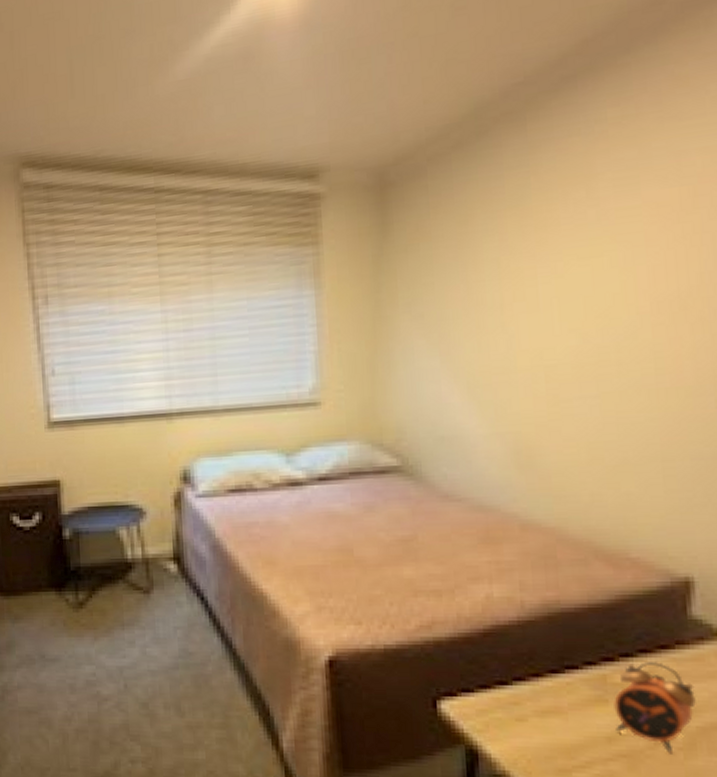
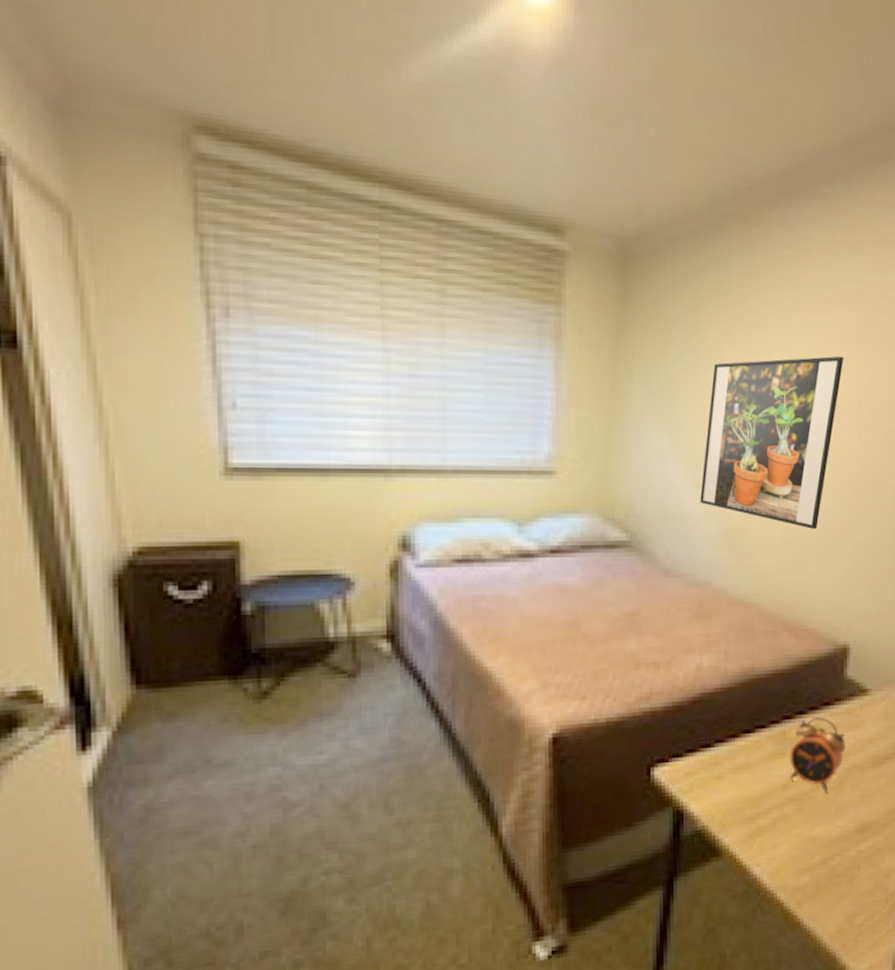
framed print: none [480,240,663,443] -> present [700,356,844,529]

